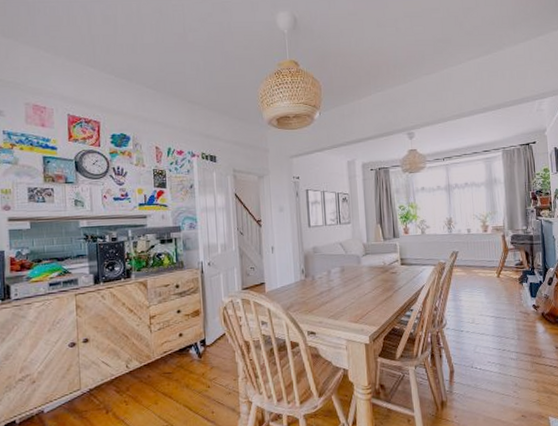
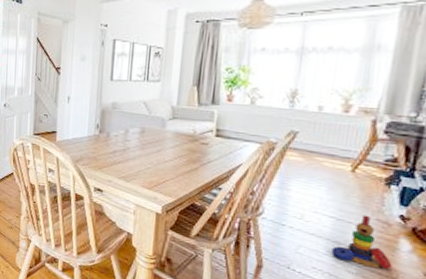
stacking toy: none [498,310,536,352] -> present [331,215,392,270]

